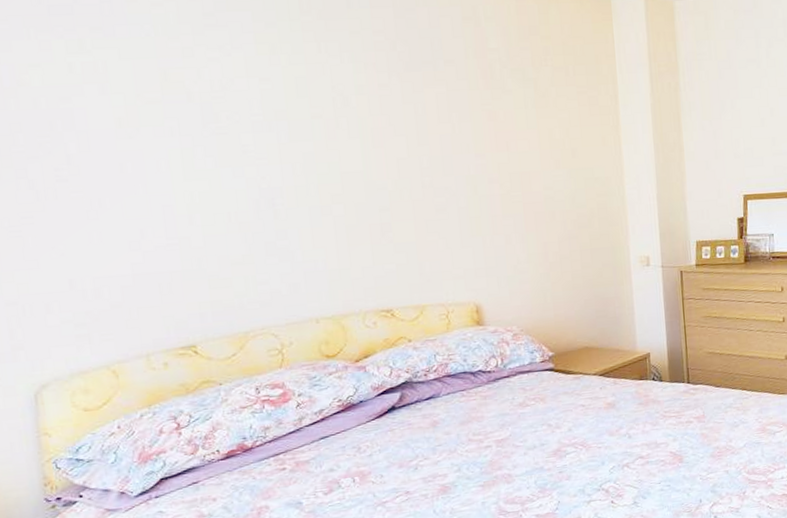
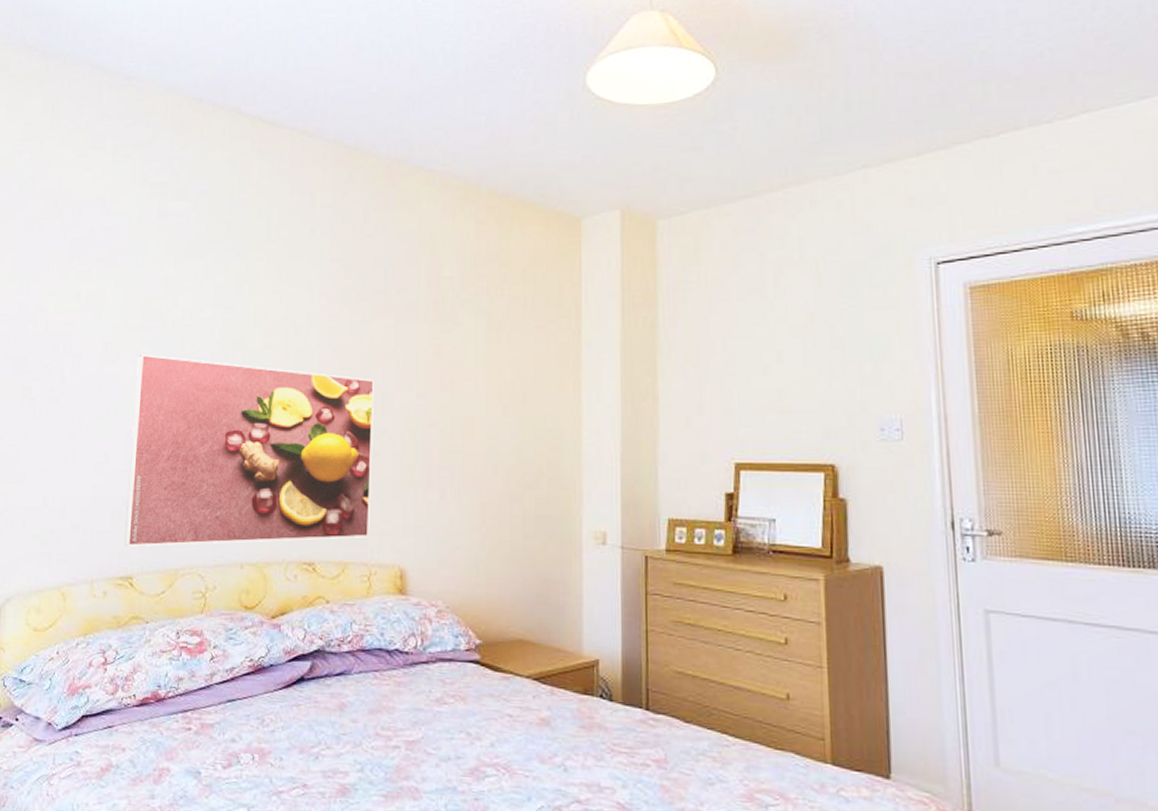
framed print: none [162,127,444,318] -> present [123,354,374,547]

